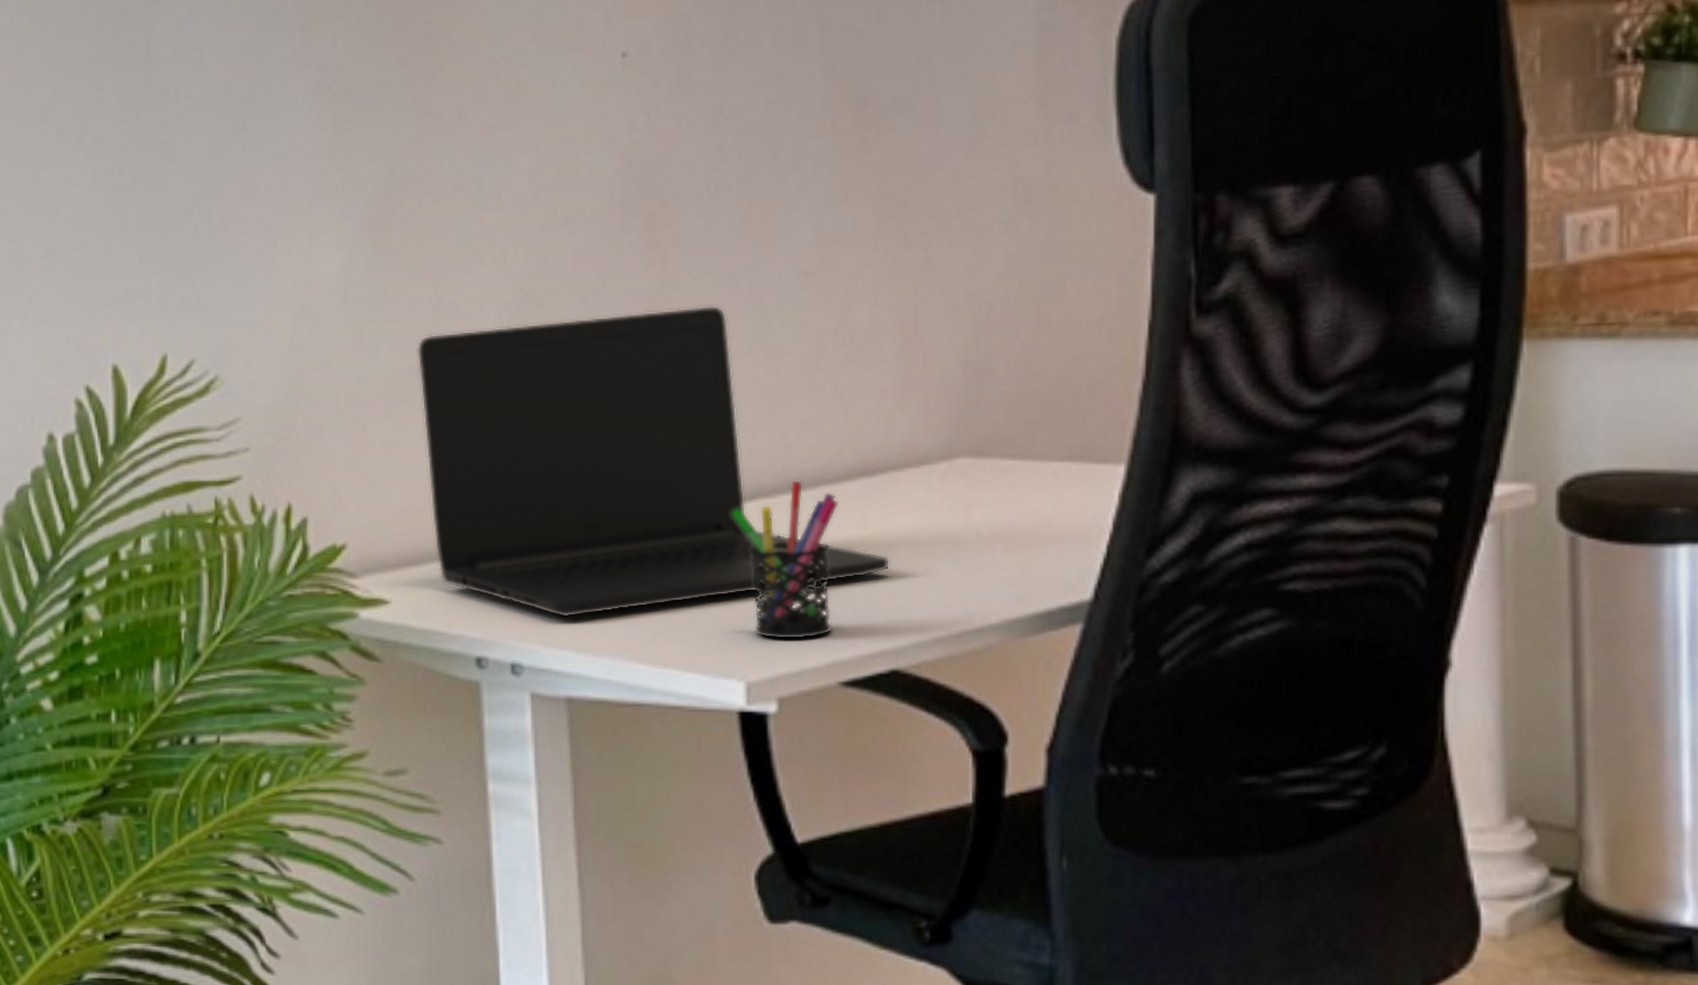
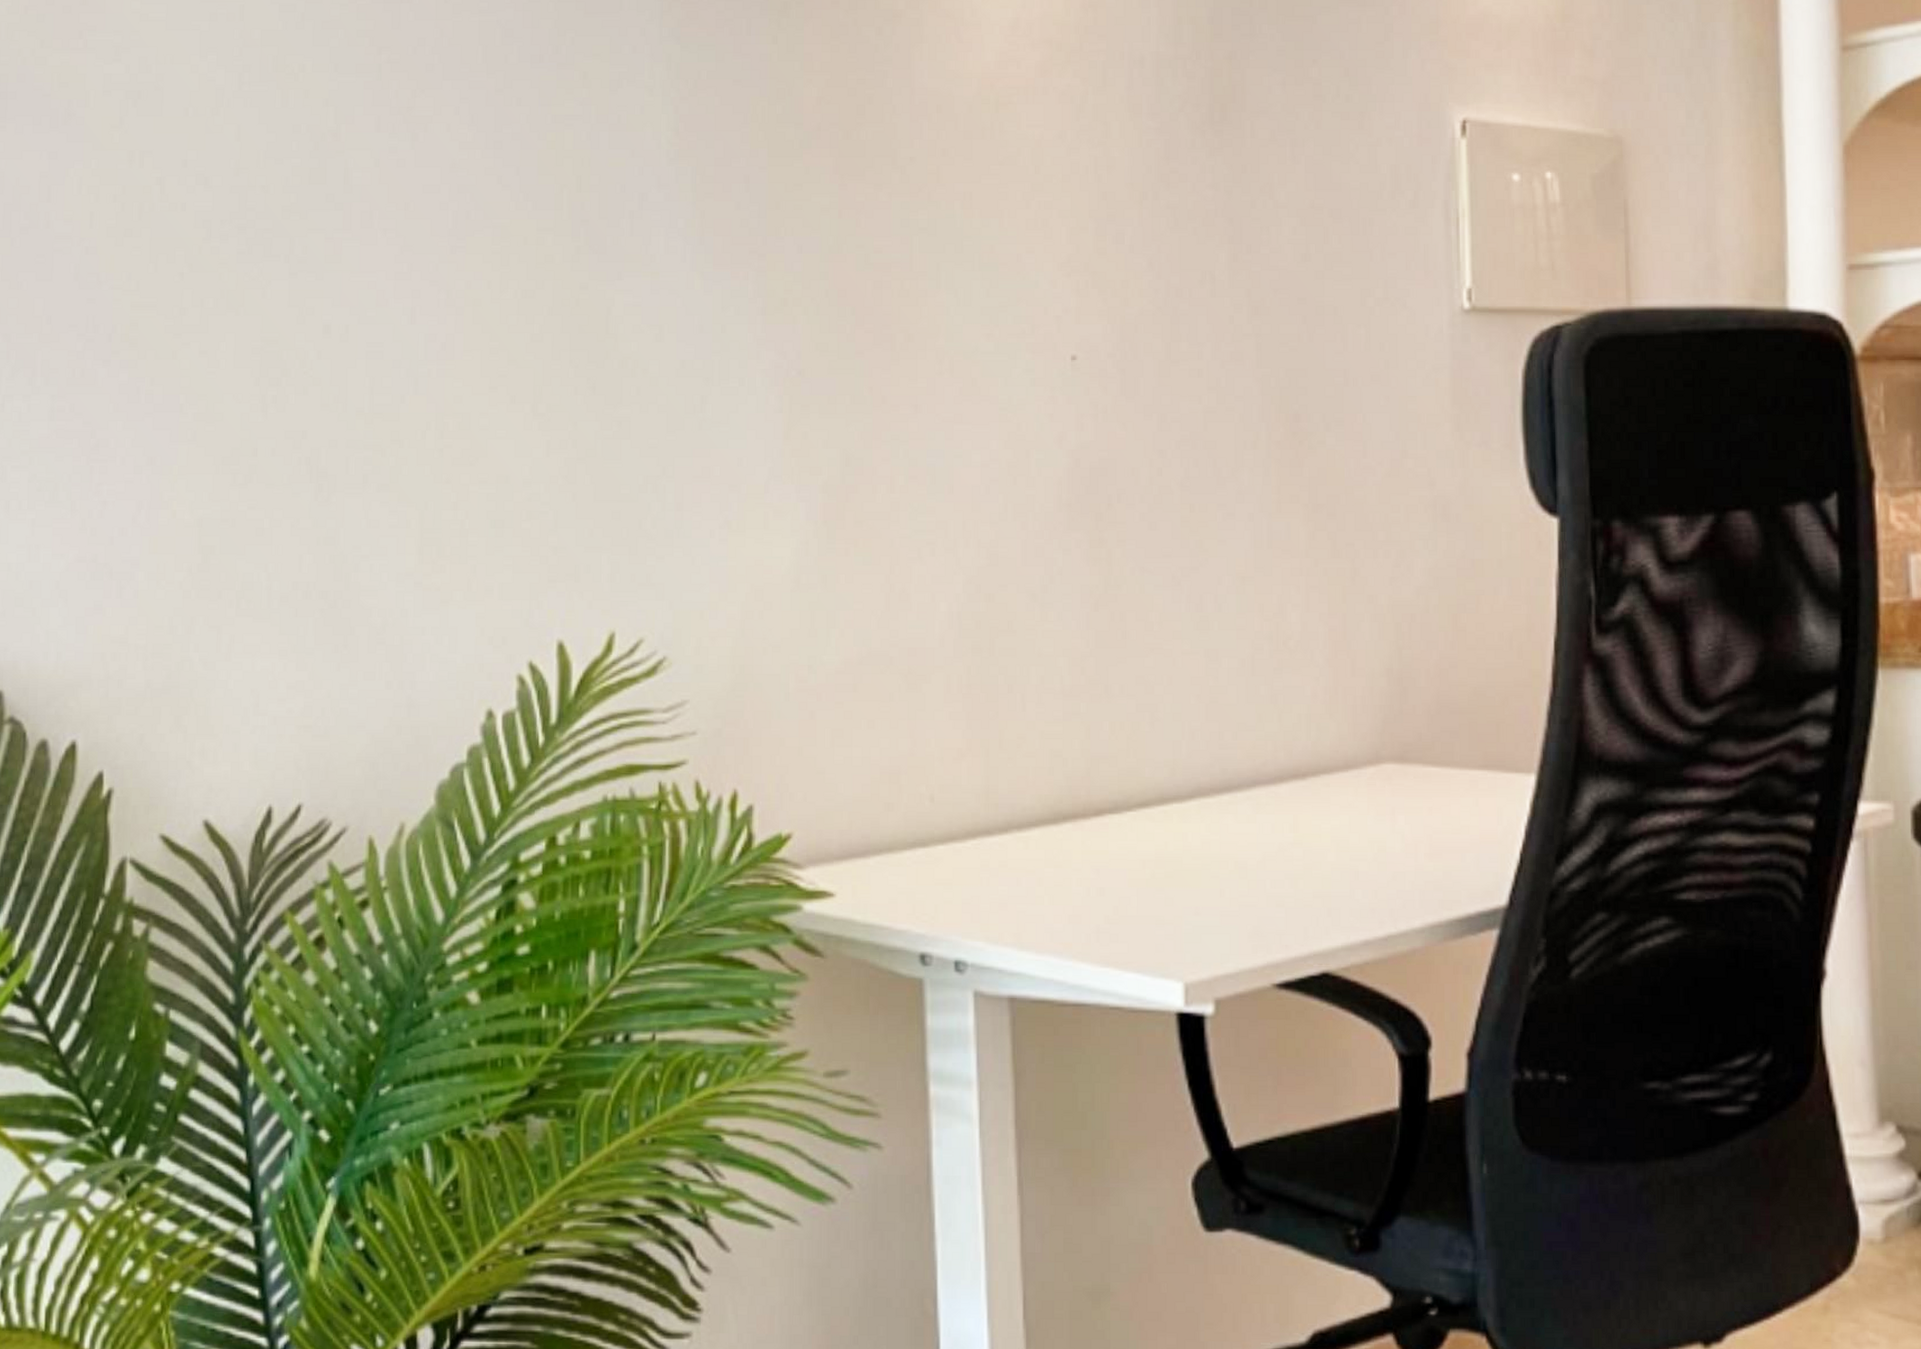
laptop: present [417,305,891,618] -> none [868,605,1322,914]
pen holder: present [732,480,839,640] -> none [1172,781,1273,941]

